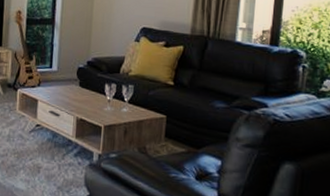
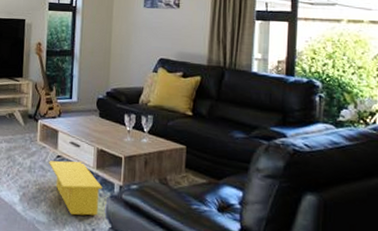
storage bin: none [28,129,81,183] -> present [49,160,102,216]

